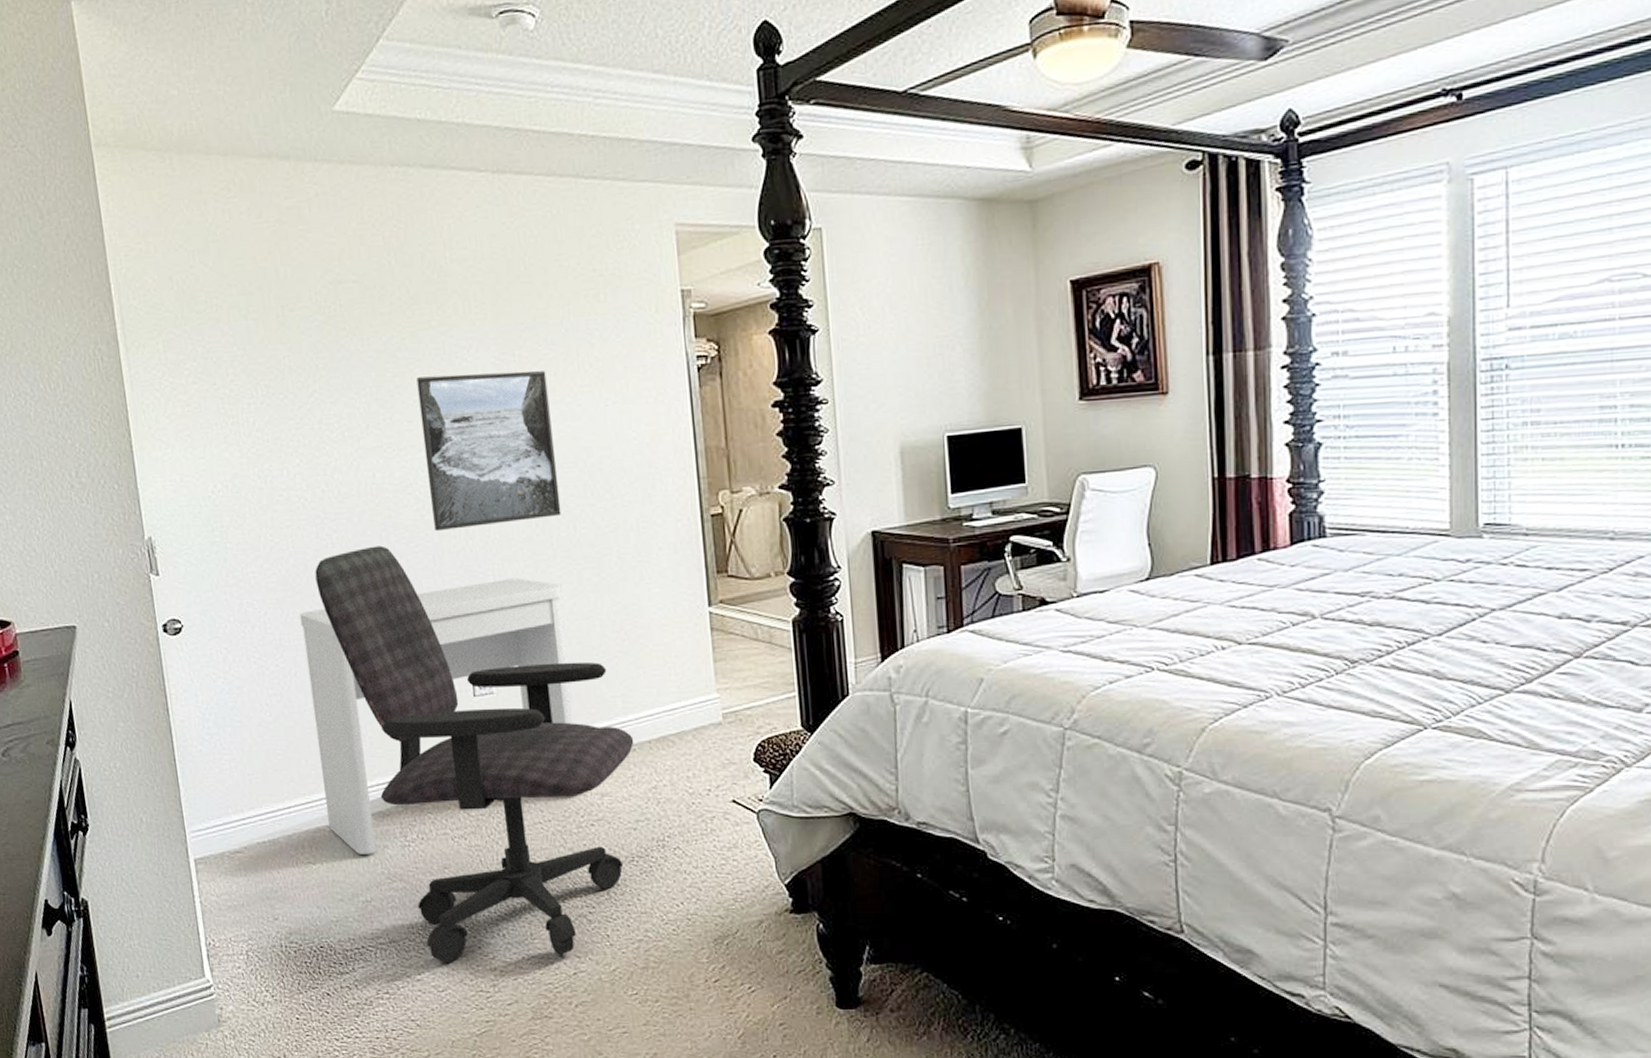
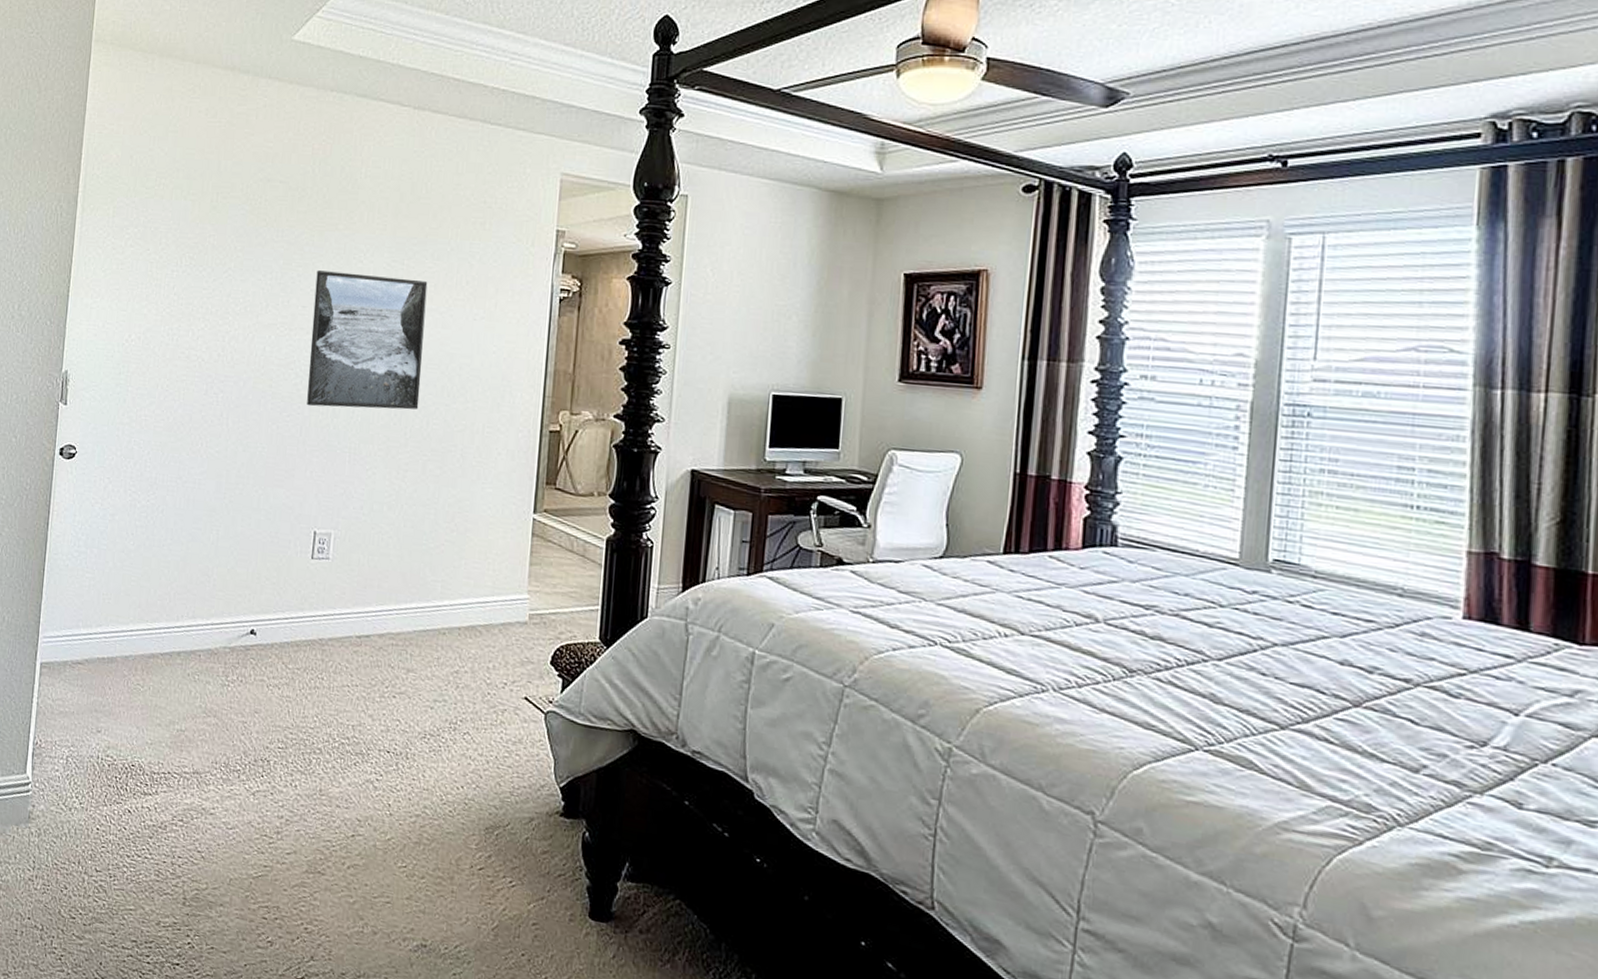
desk: present [299,578,575,854] -> none [162,457,407,687]
office chair: present [315,545,634,963] -> none [196,409,446,816]

